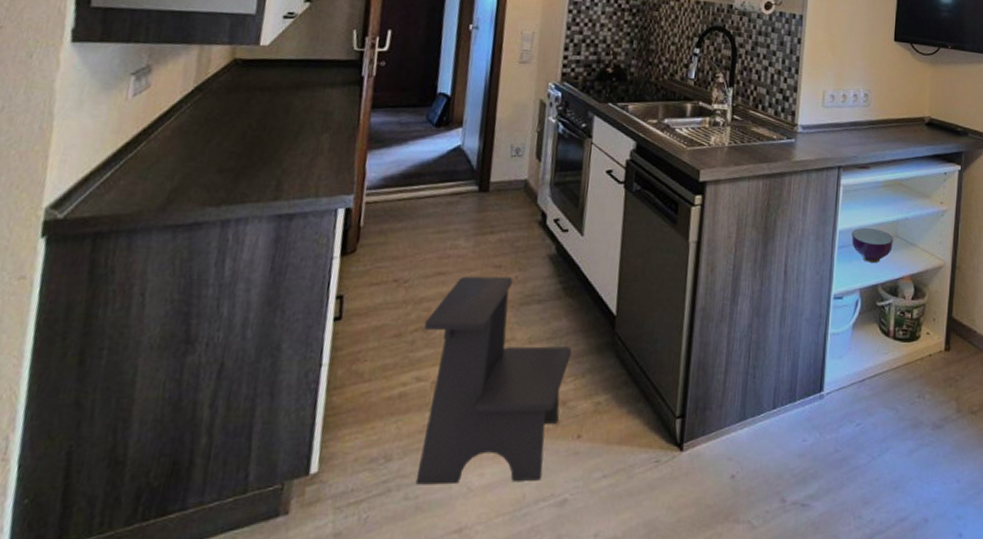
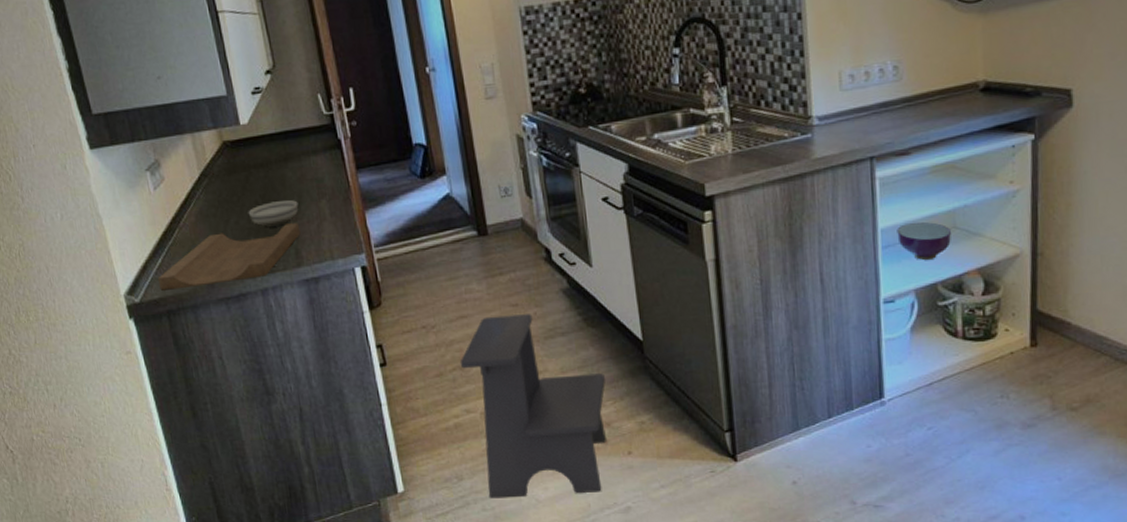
cutting board: none [95,152,291,210] -> present [158,223,301,292]
bowl: none [235,128,297,154] -> present [248,200,299,227]

